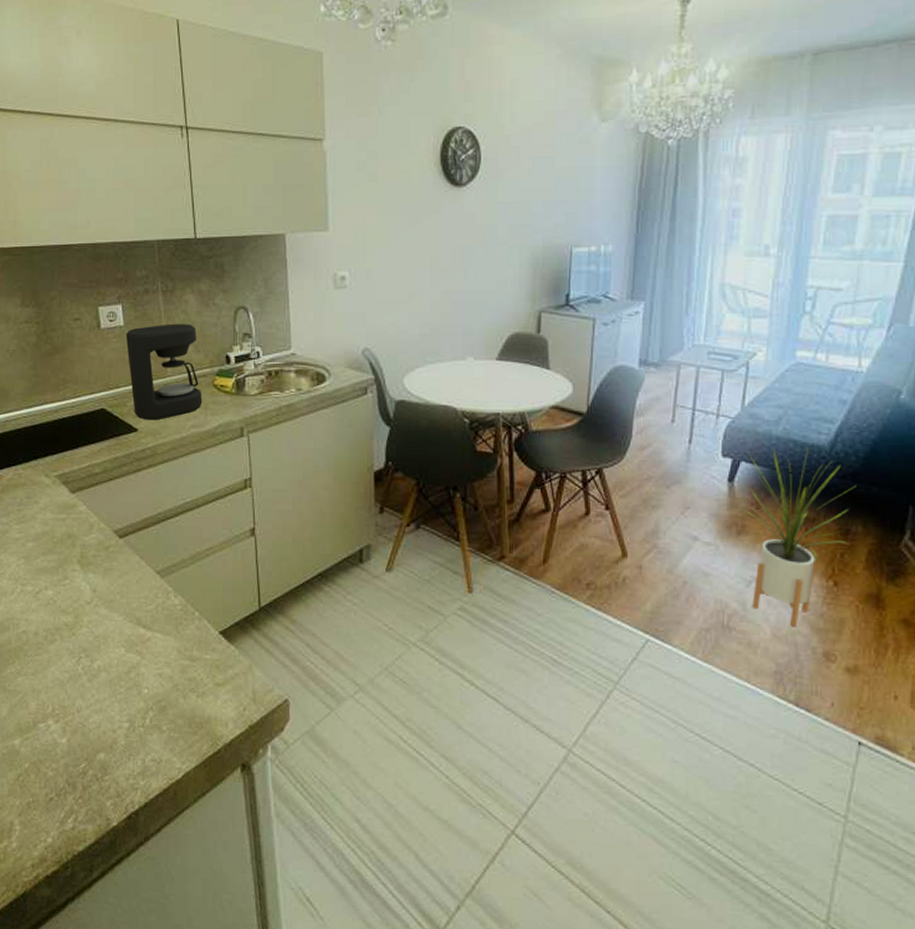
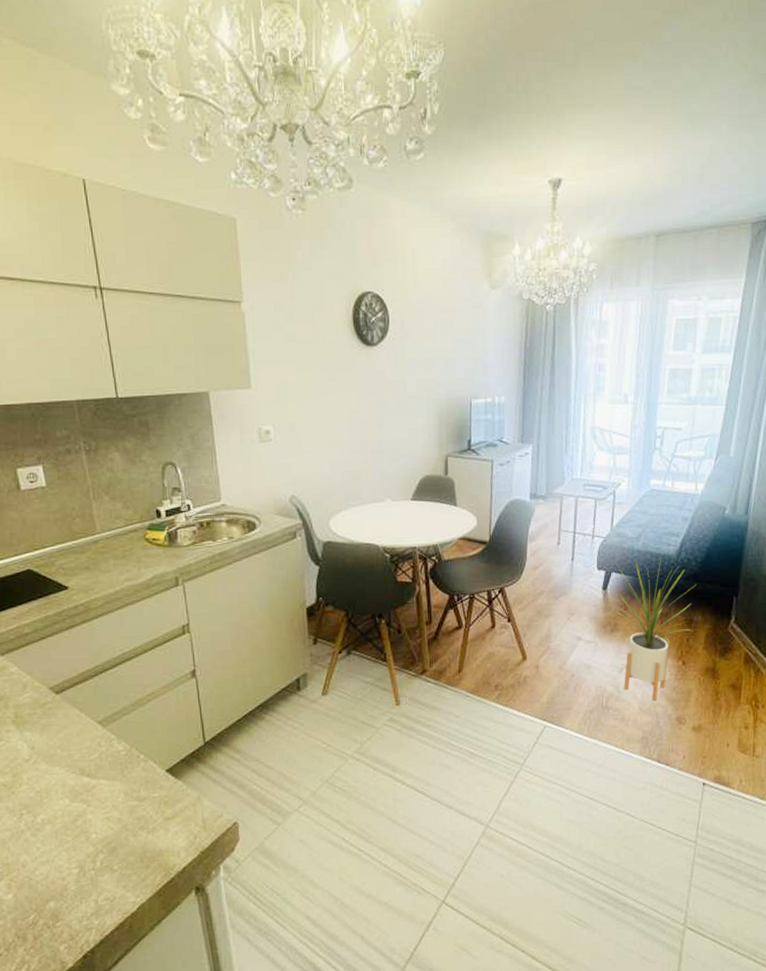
coffee maker: present [126,324,203,420] -> none [49,481,135,577]

